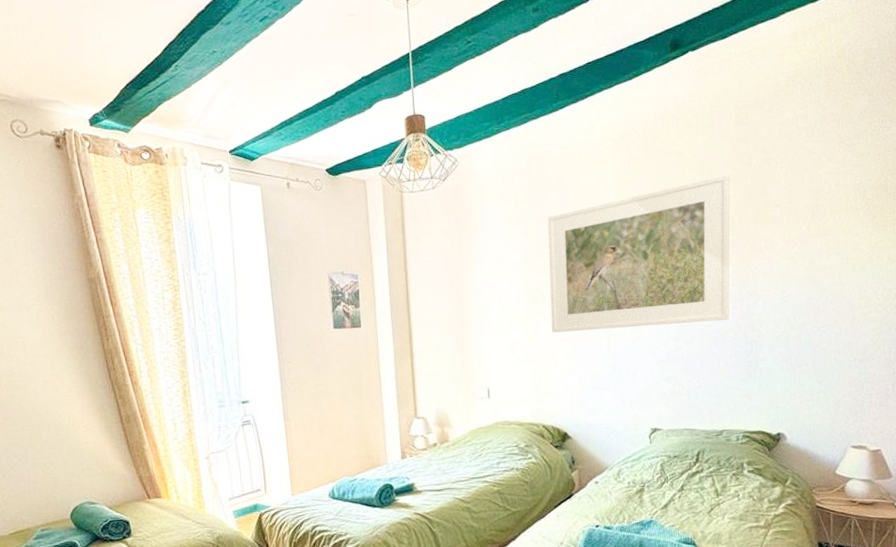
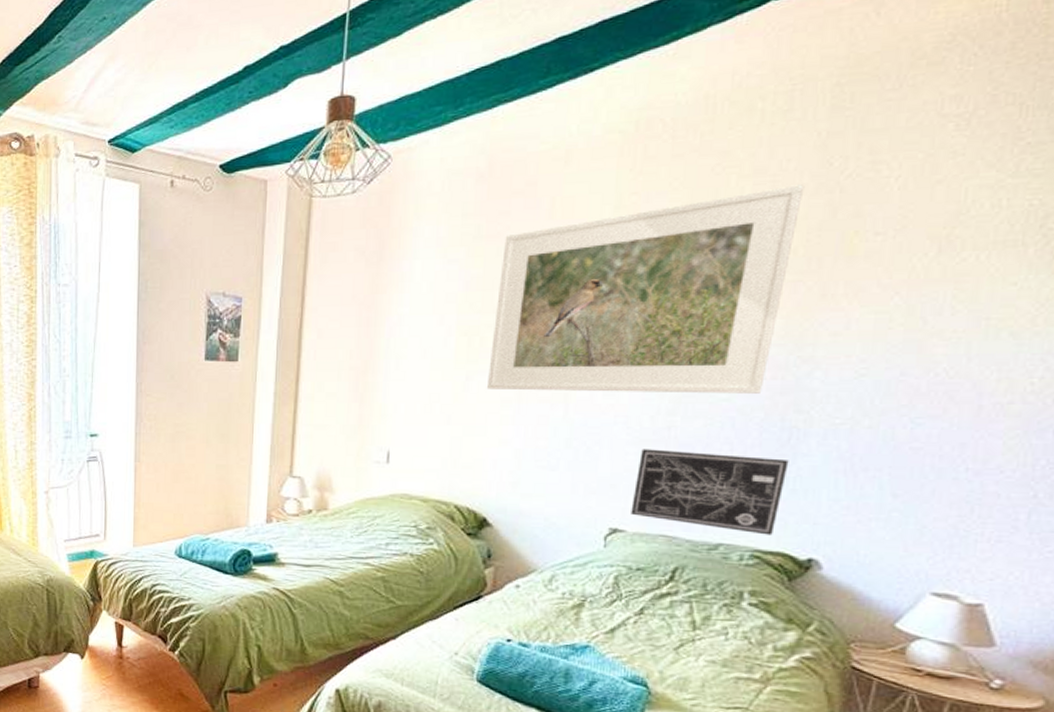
wall art: none [662,364,755,420] -> present [631,449,789,535]

